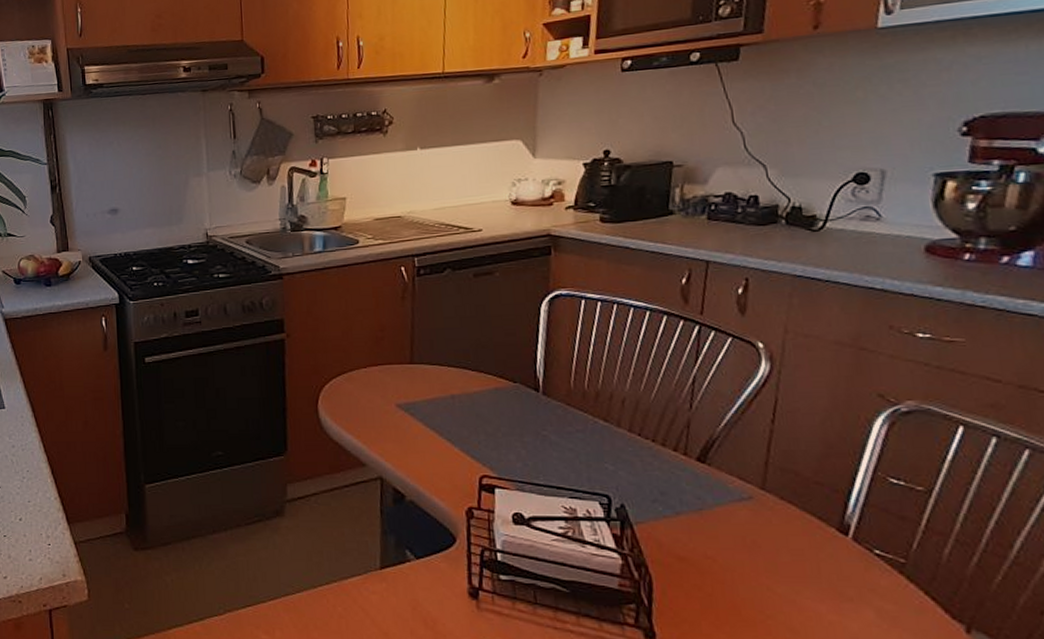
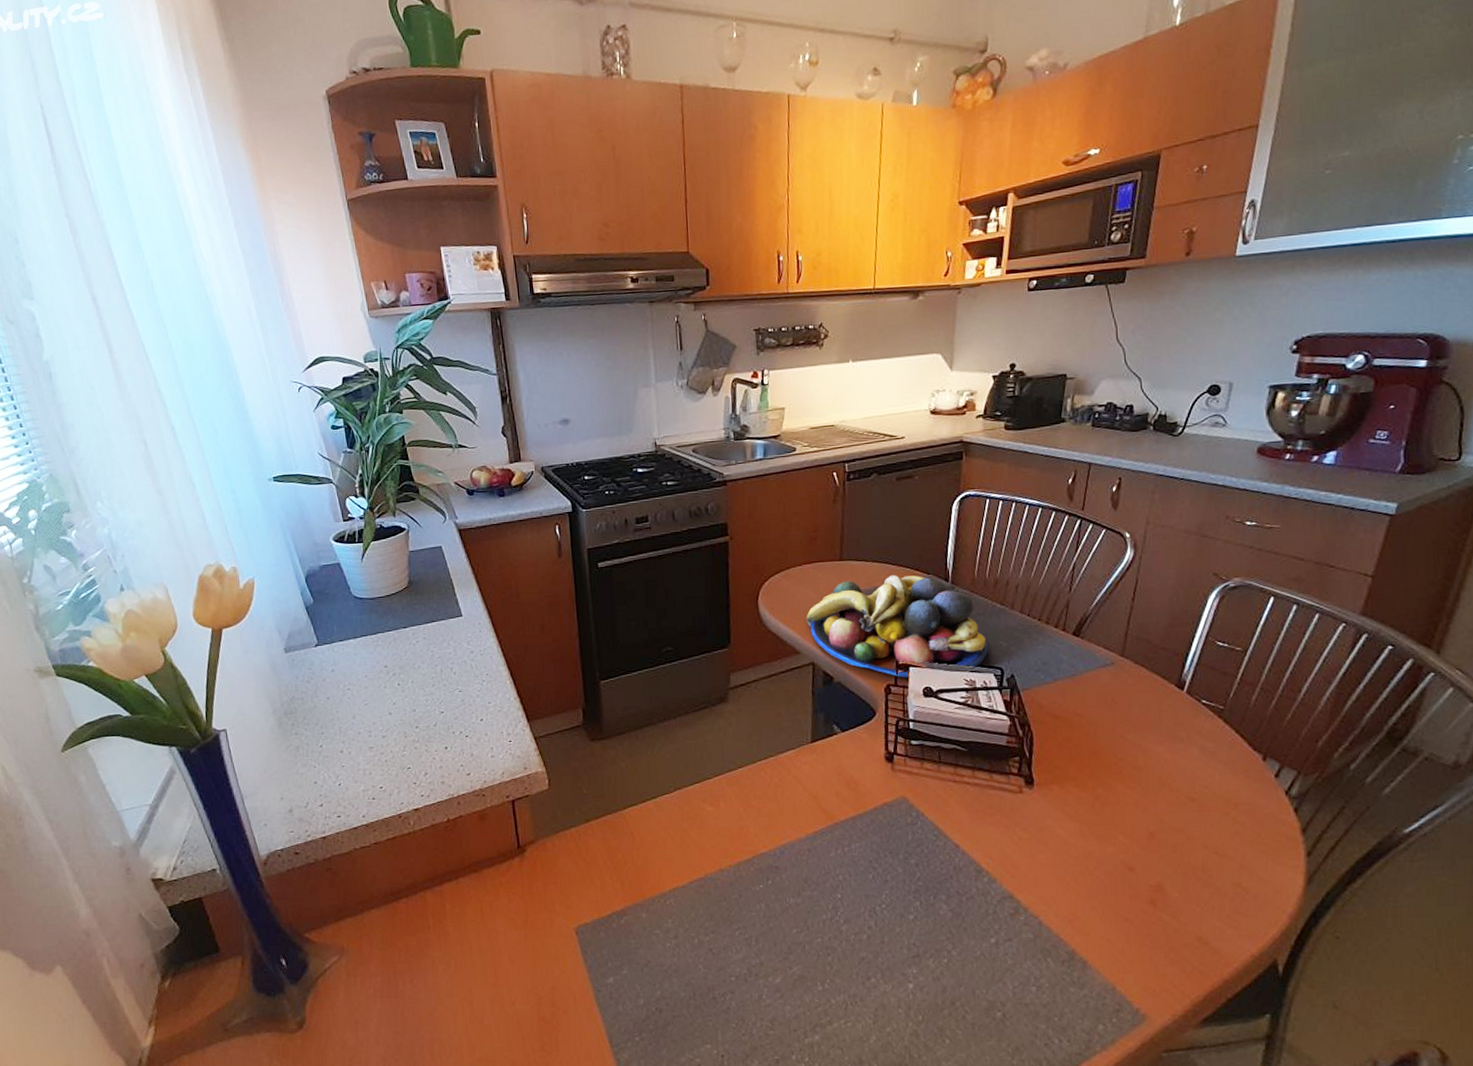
fruit bowl: none [372,381,591,501] -> present [806,574,989,678]

